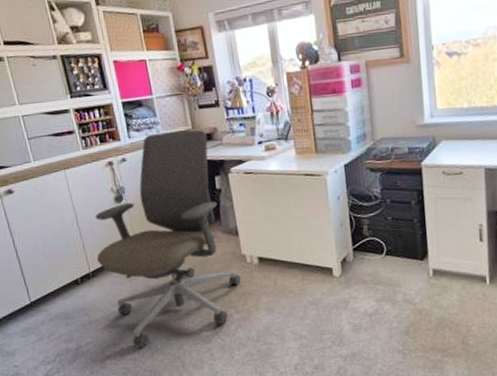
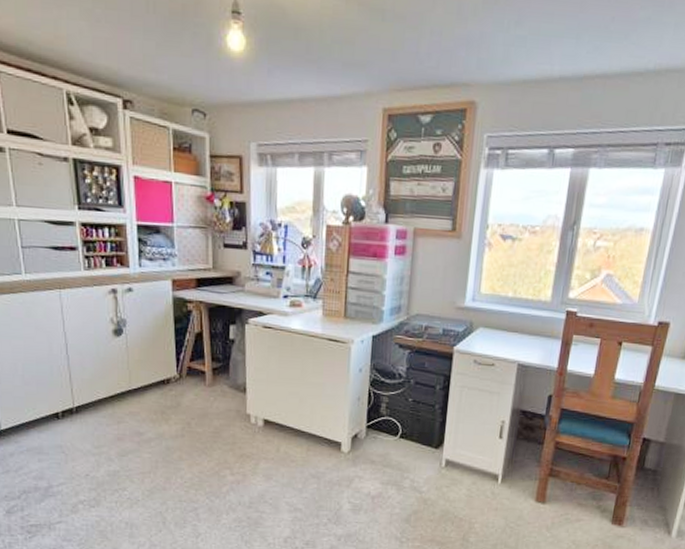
office chair: present [95,129,241,347] -> none [84,266,241,496]

